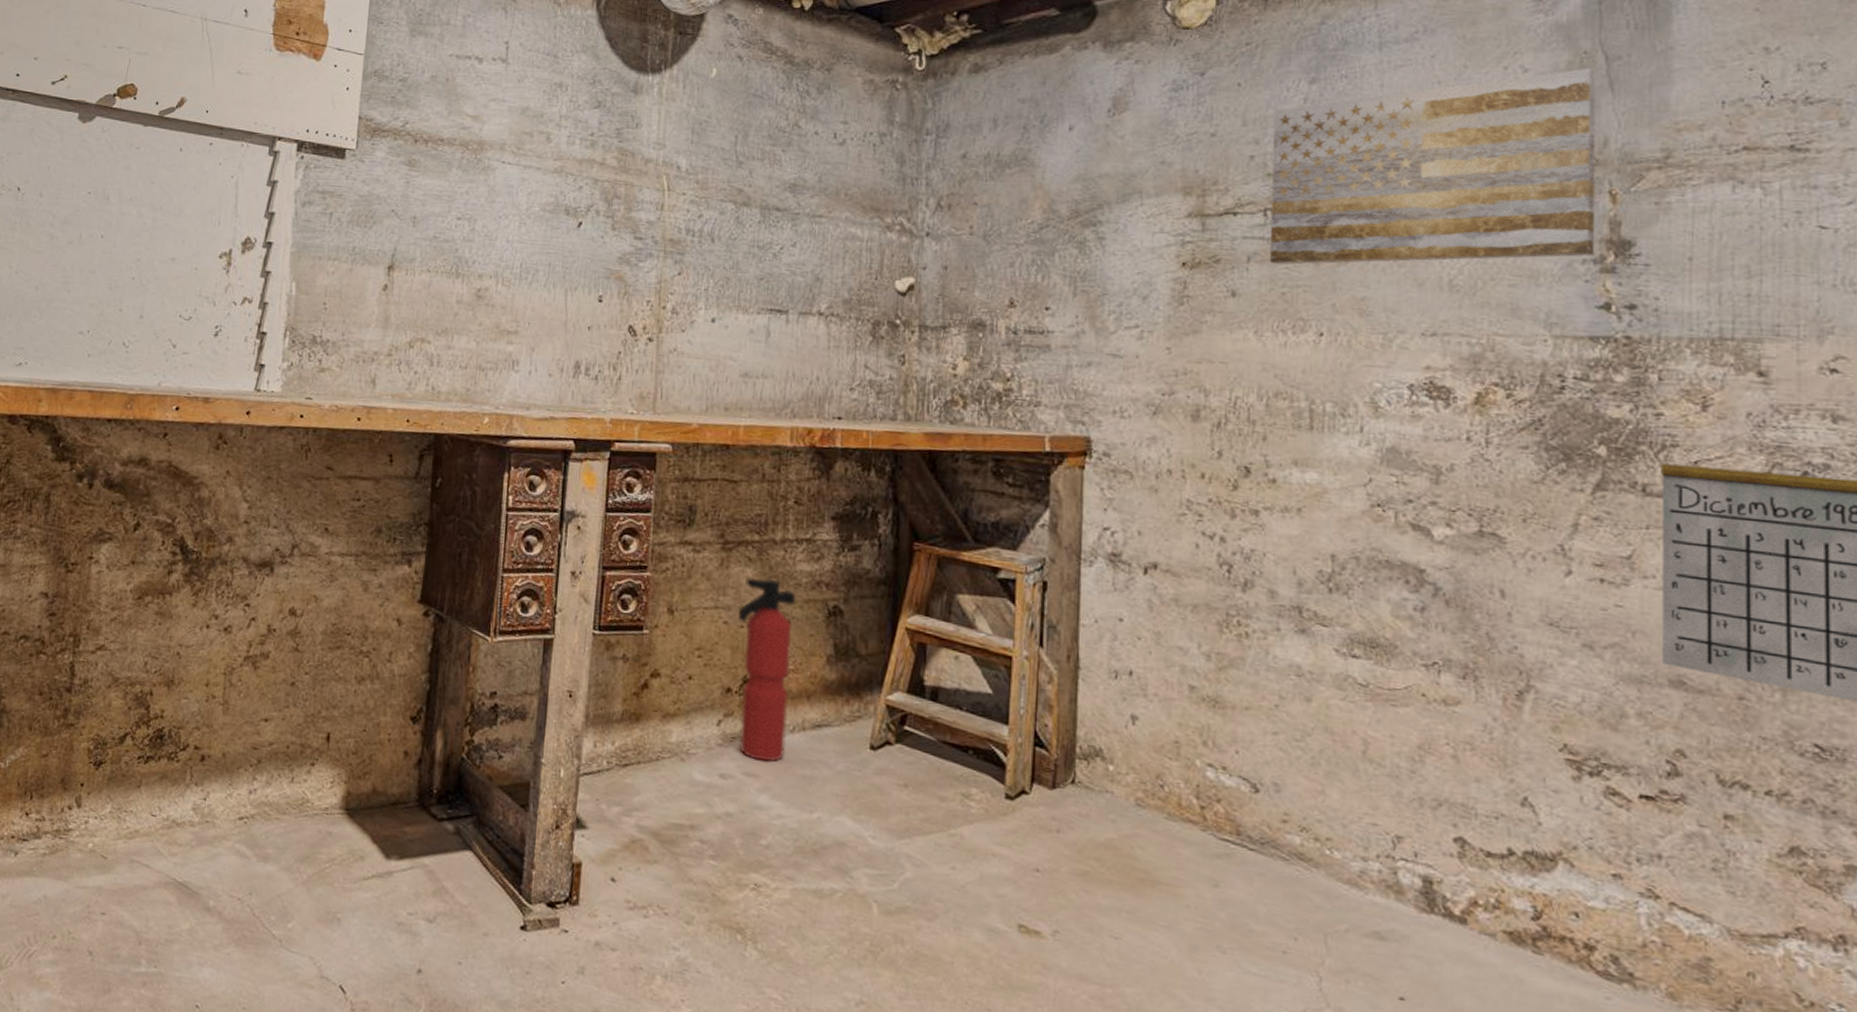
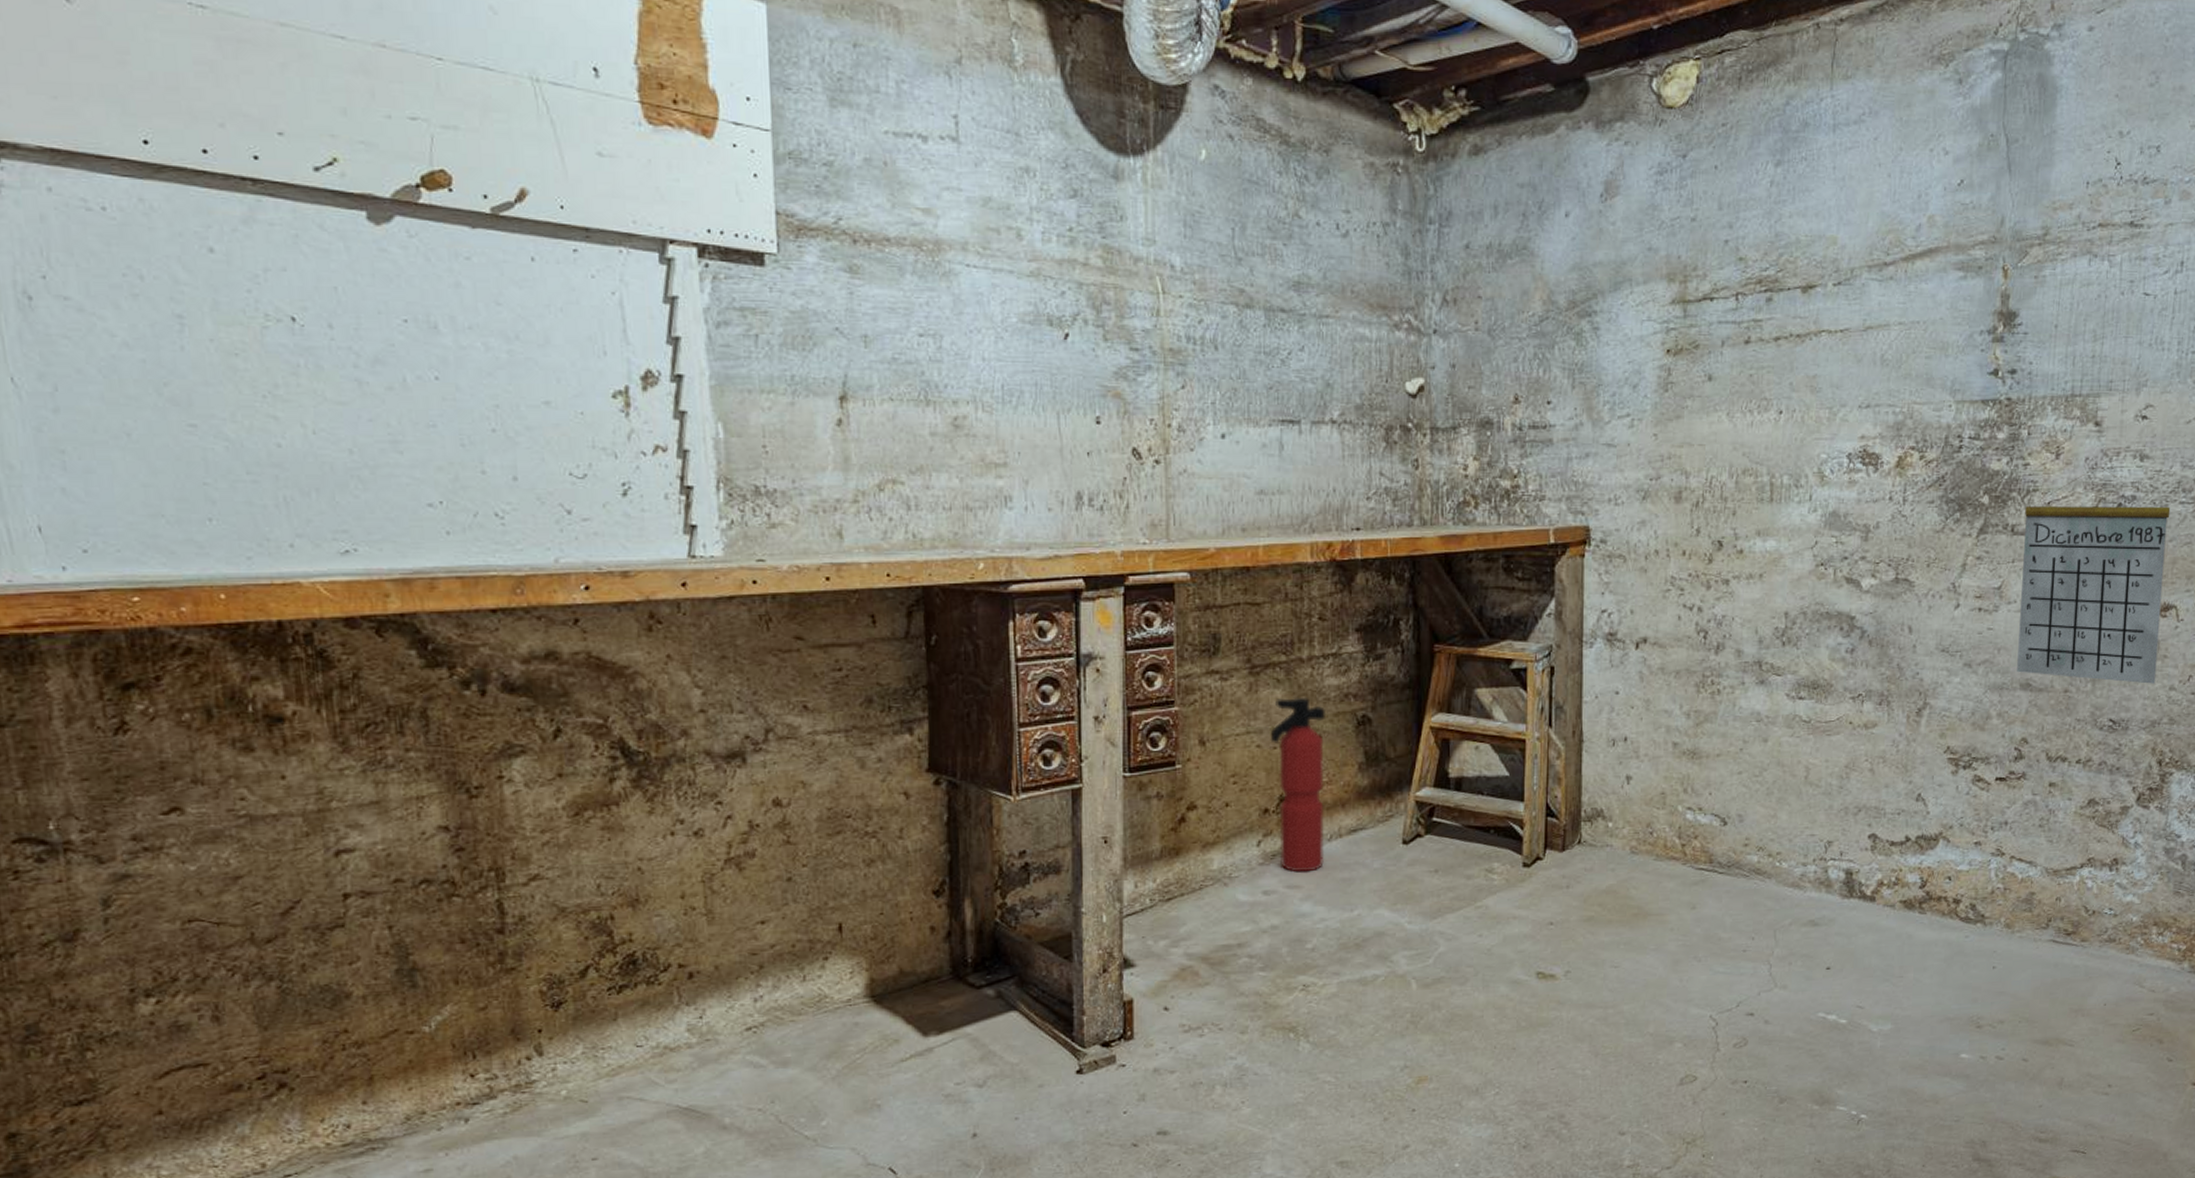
wall art: present [1270,68,1597,265] -> none [1741,151,1999,348]

